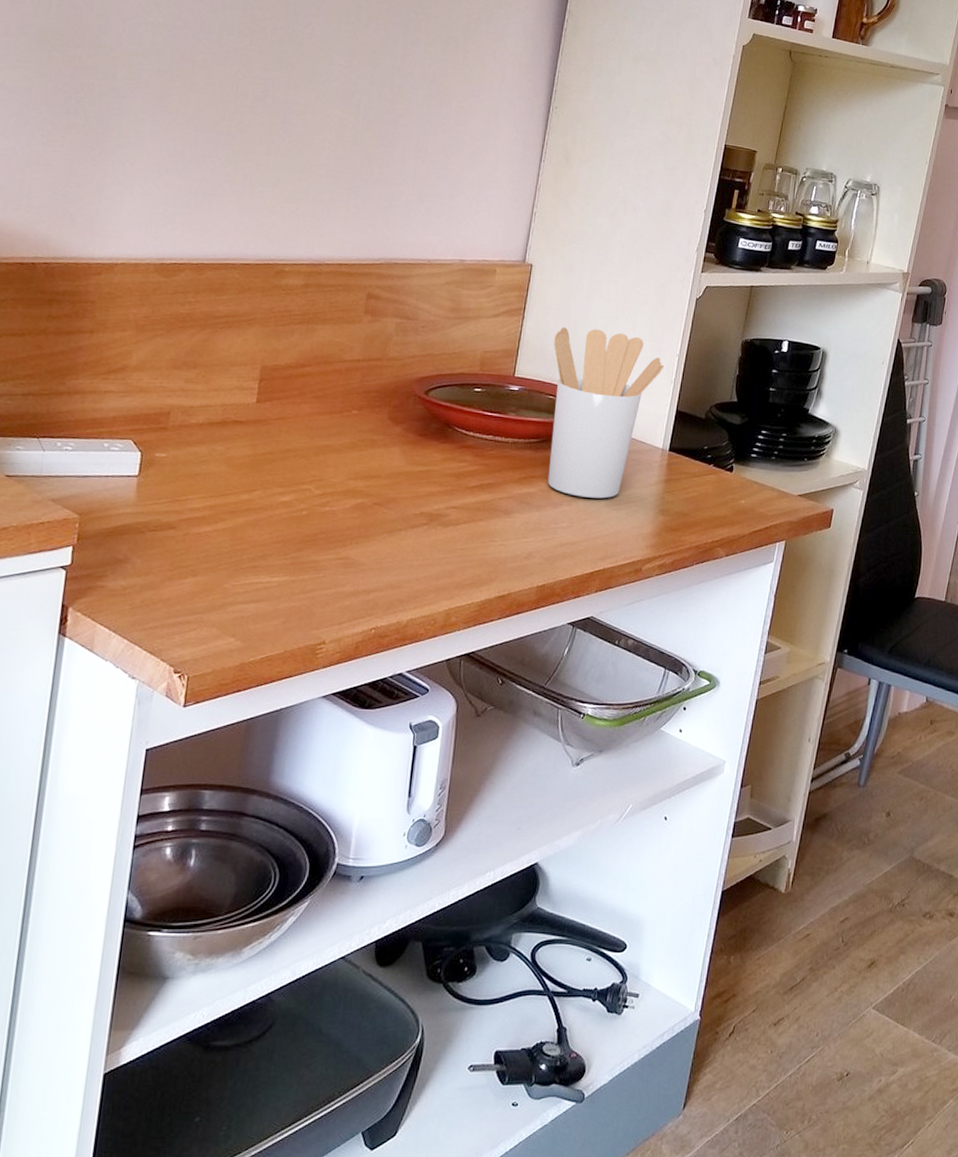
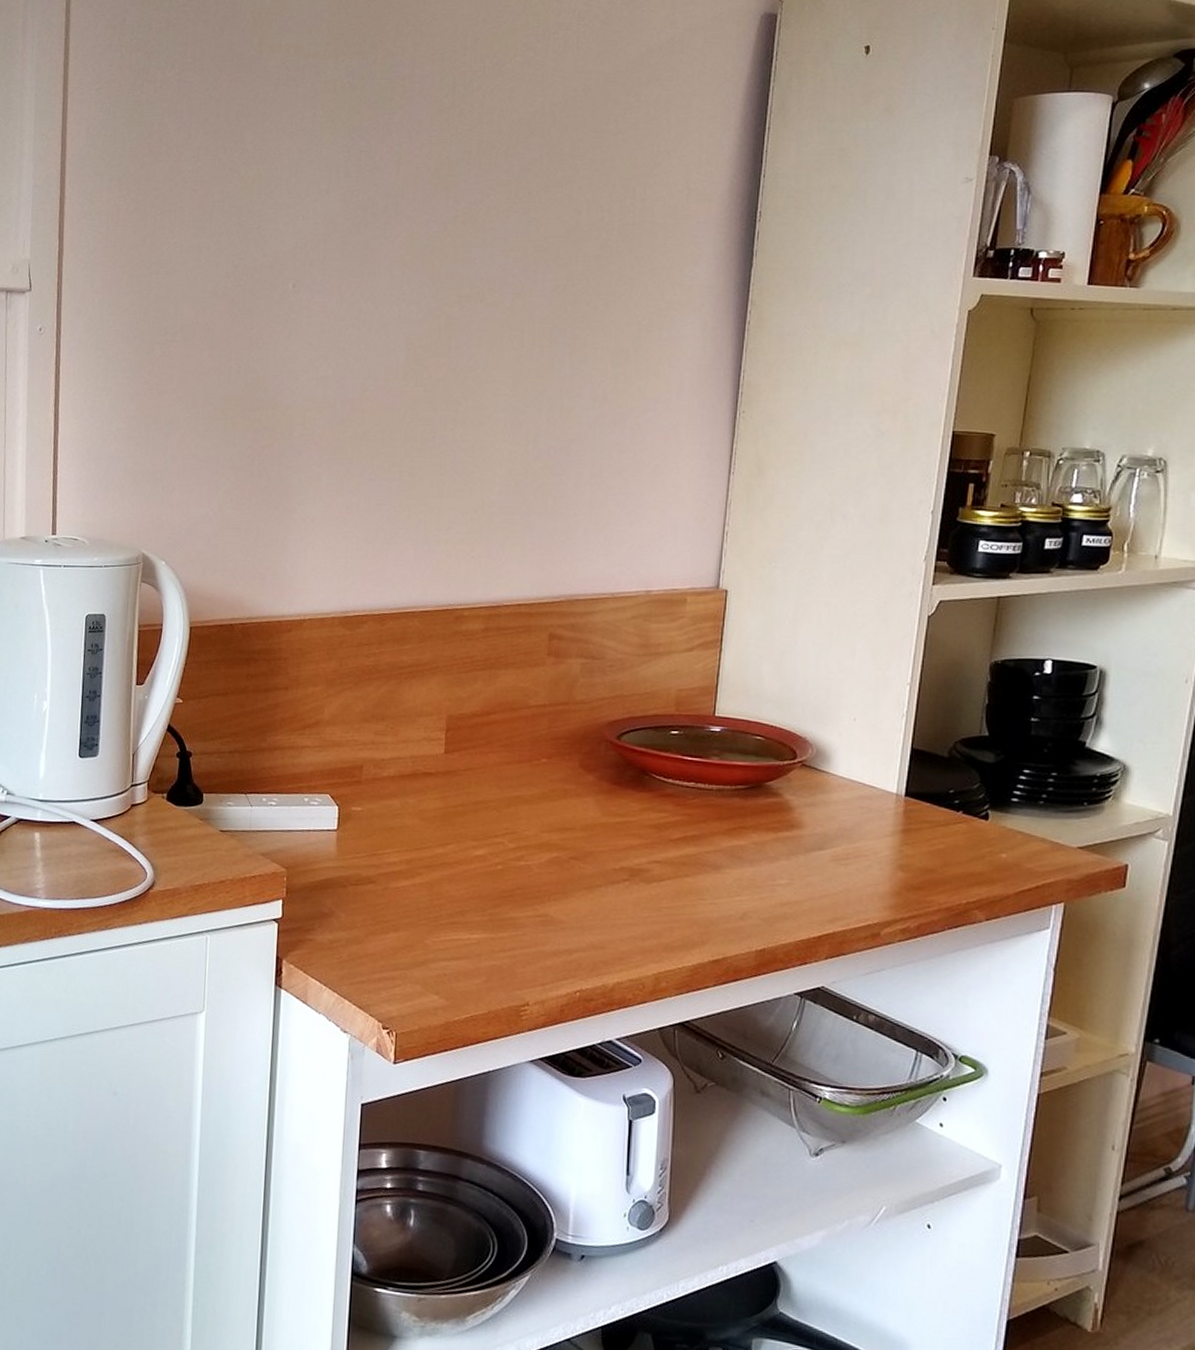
utensil holder: present [547,327,665,499] -> none [758,658,893,852]

